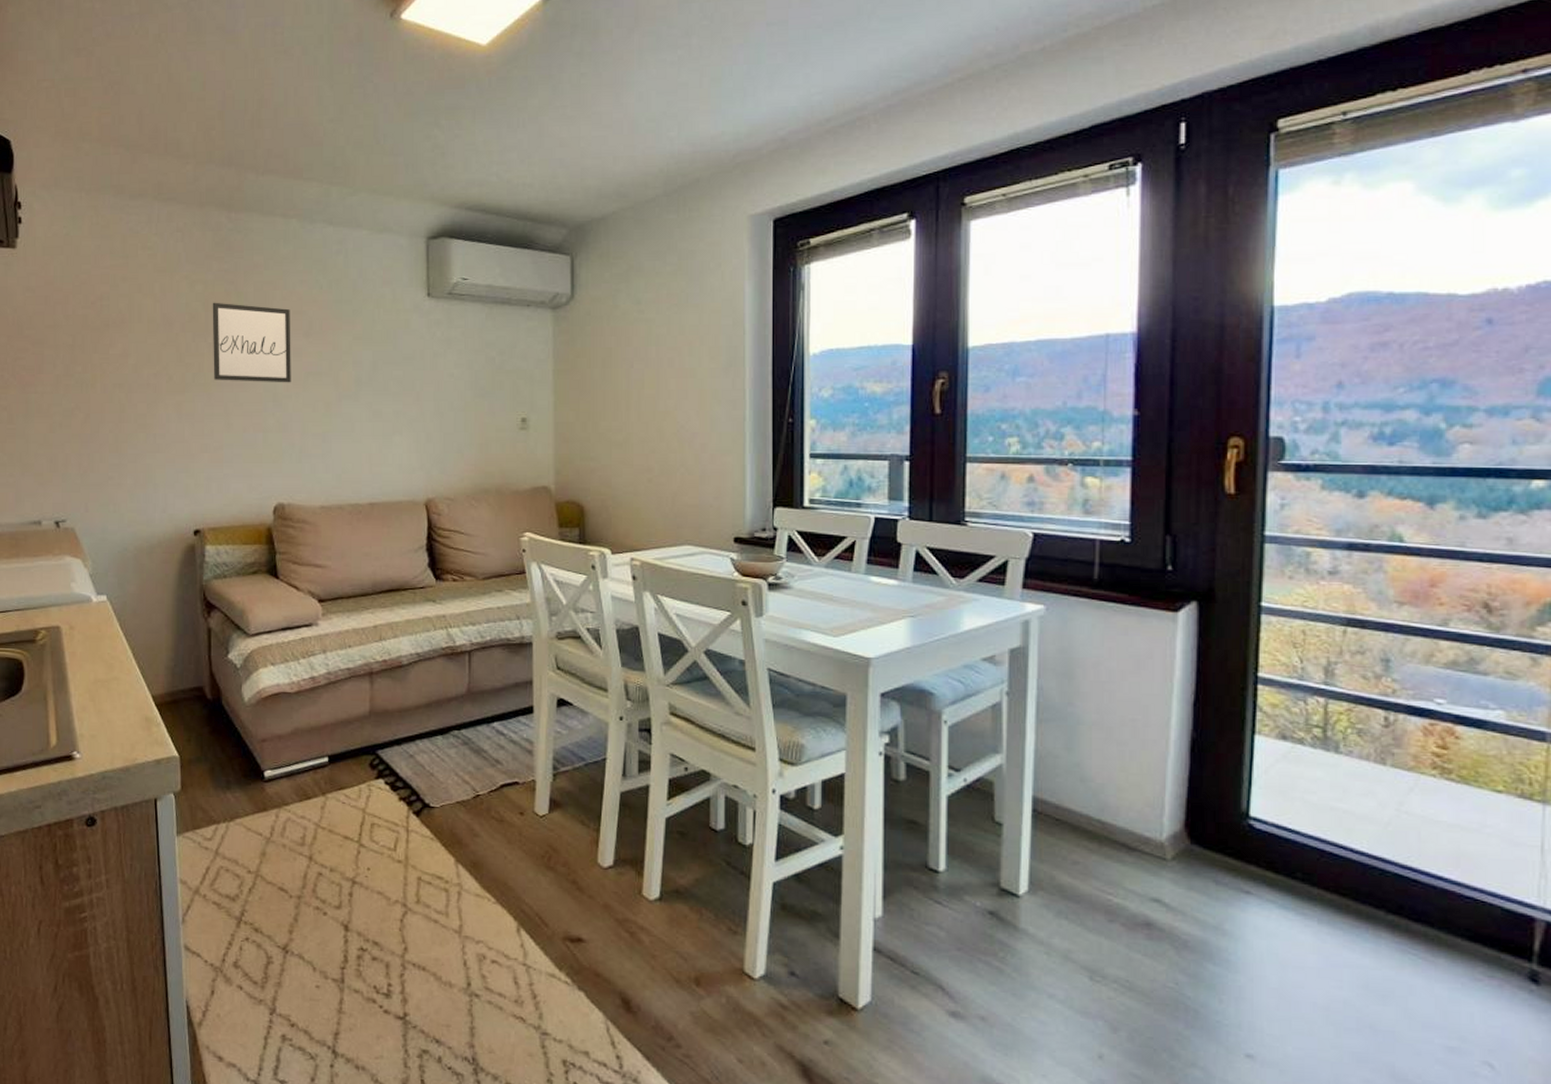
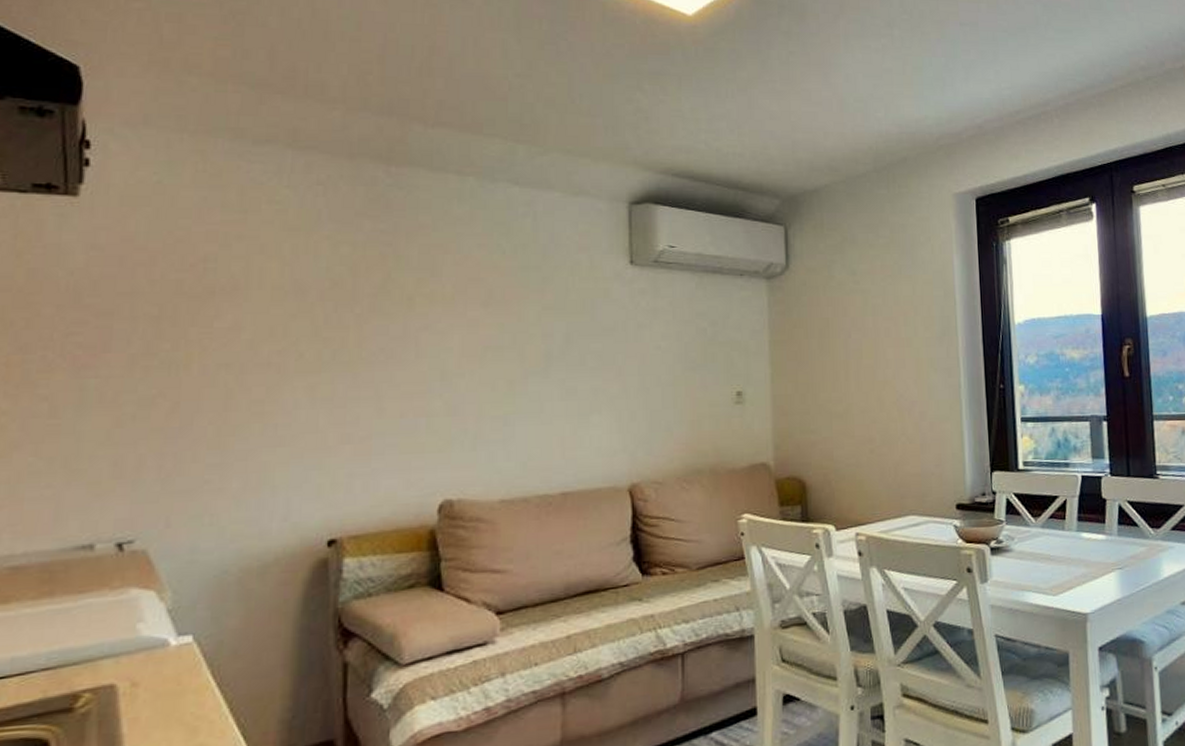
wall art: present [212,302,291,383] -> none [361,266,465,359]

